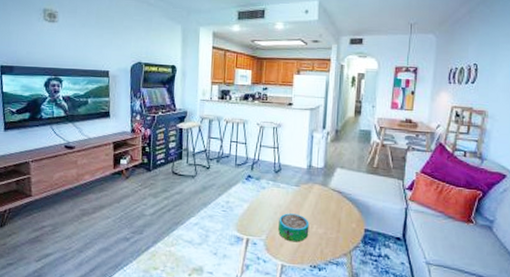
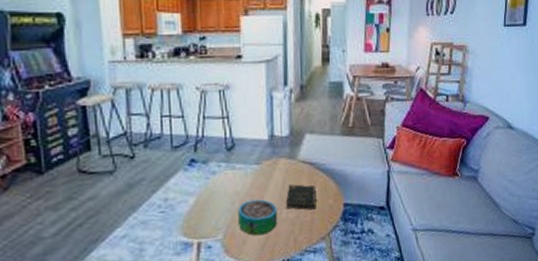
bible: none [316,206,342,230] -> present [285,184,317,210]

